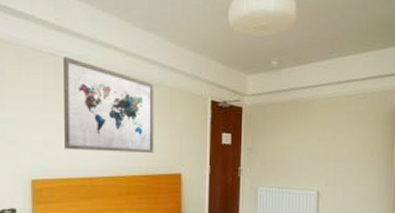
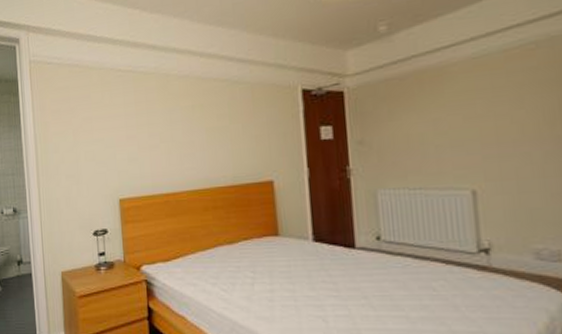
wall art: present [62,57,155,153] -> none [139,71,240,165]

